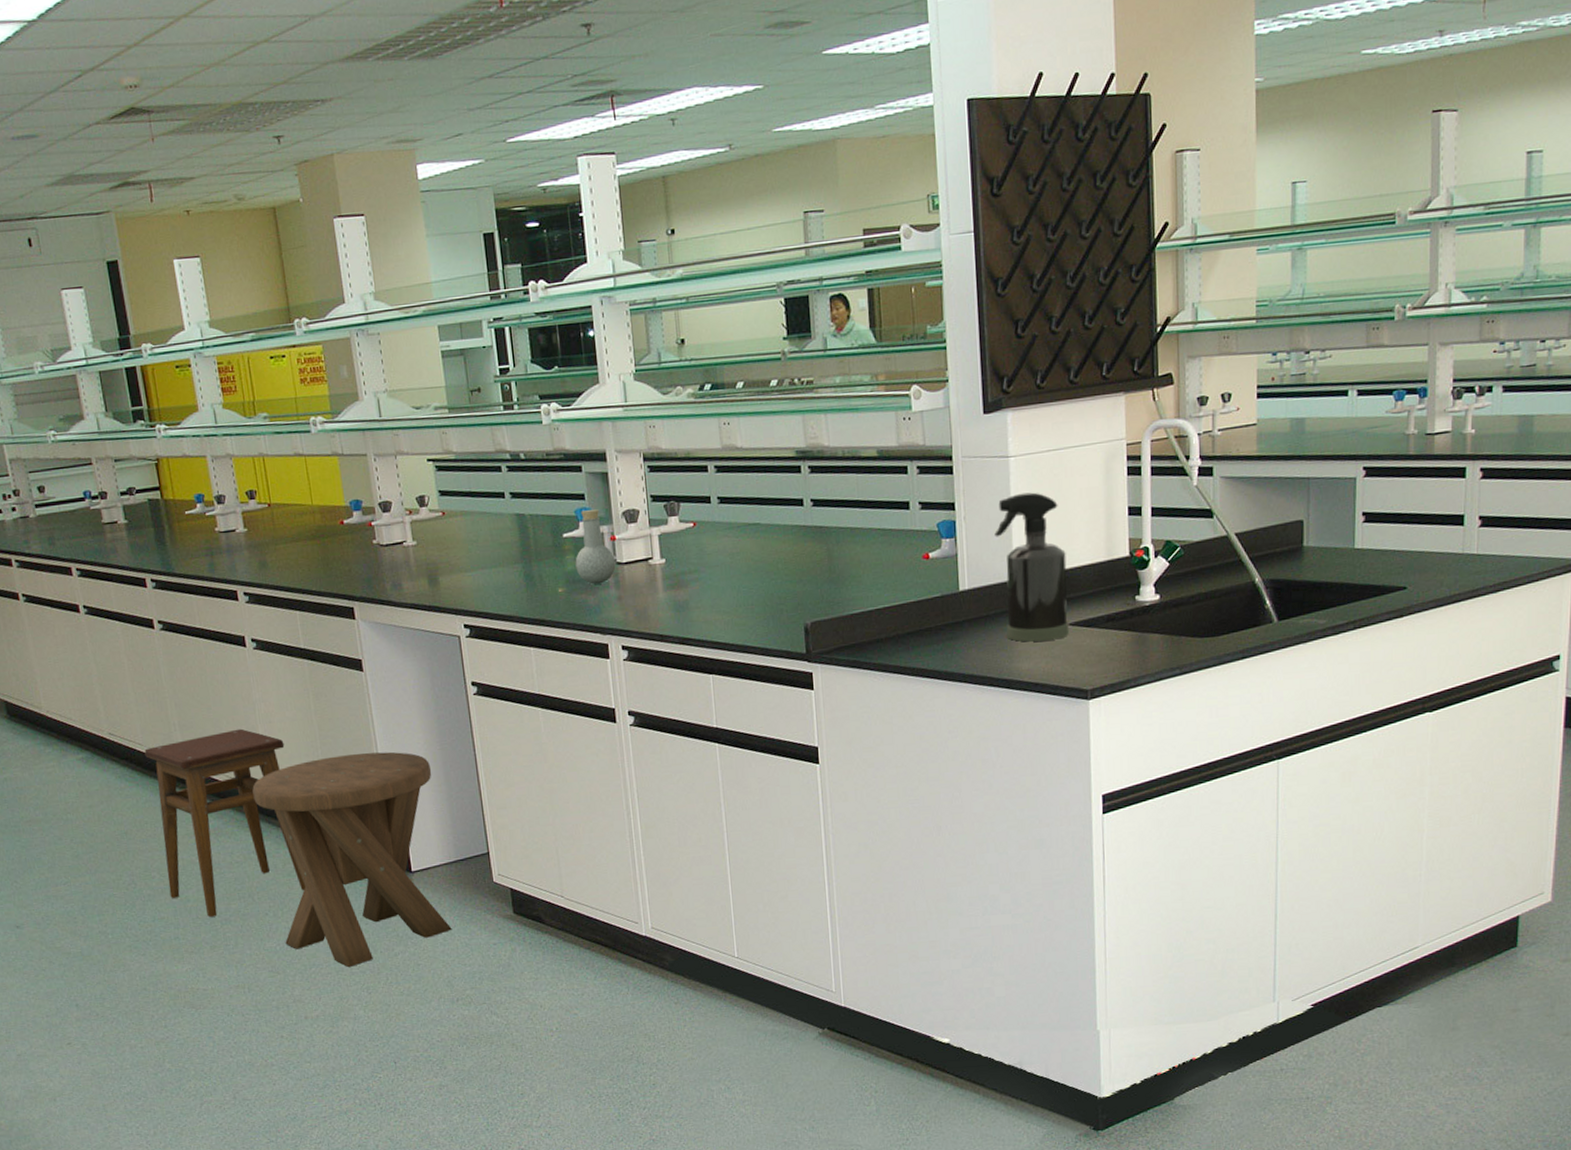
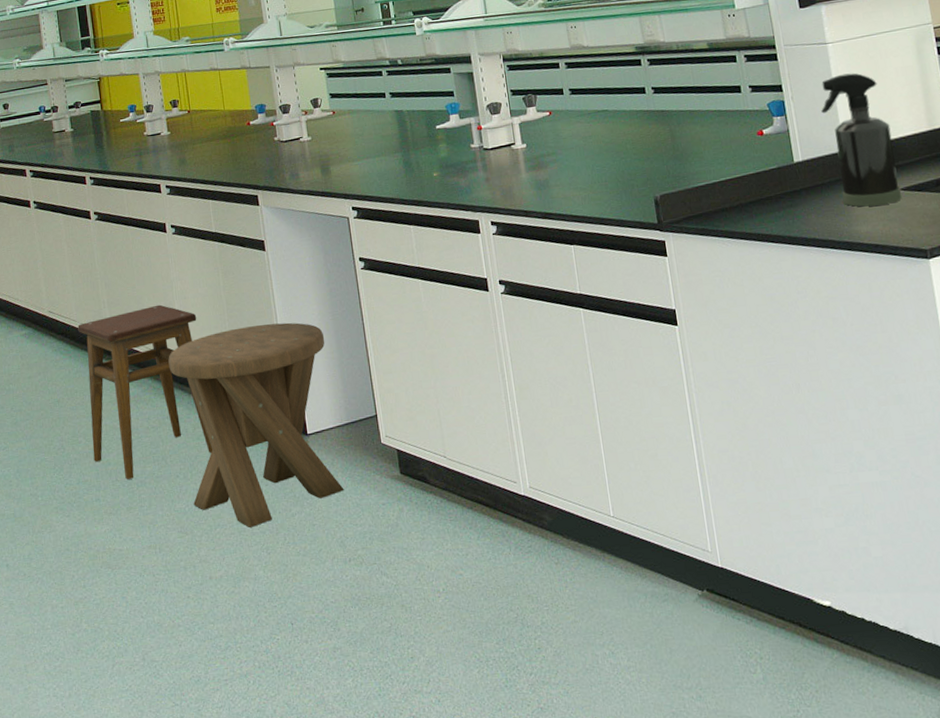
flask: present [575,509,616,585] -> none [447,104,483,168]

